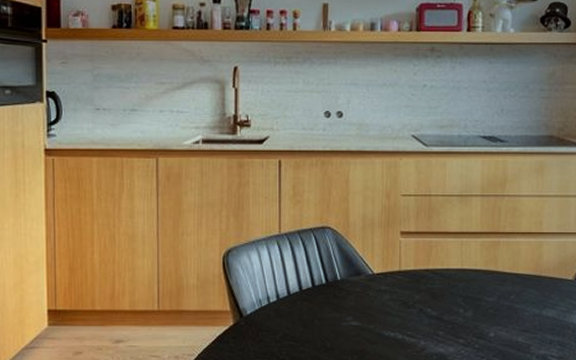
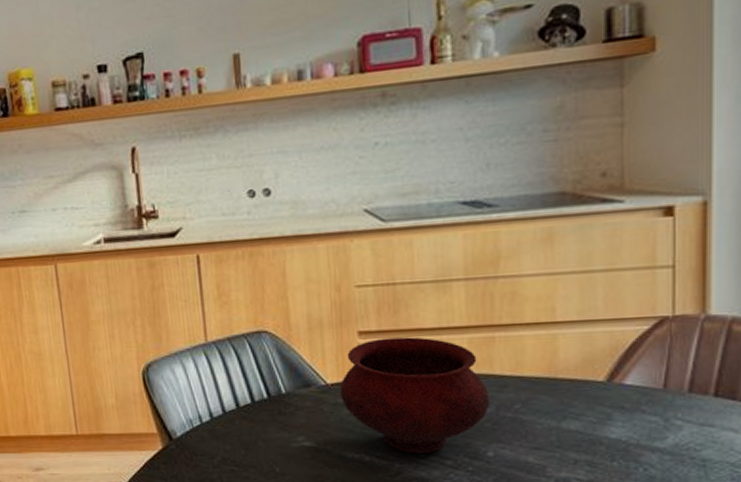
bowl: none [383,238,494,334] -> present [339,337,491,454]

